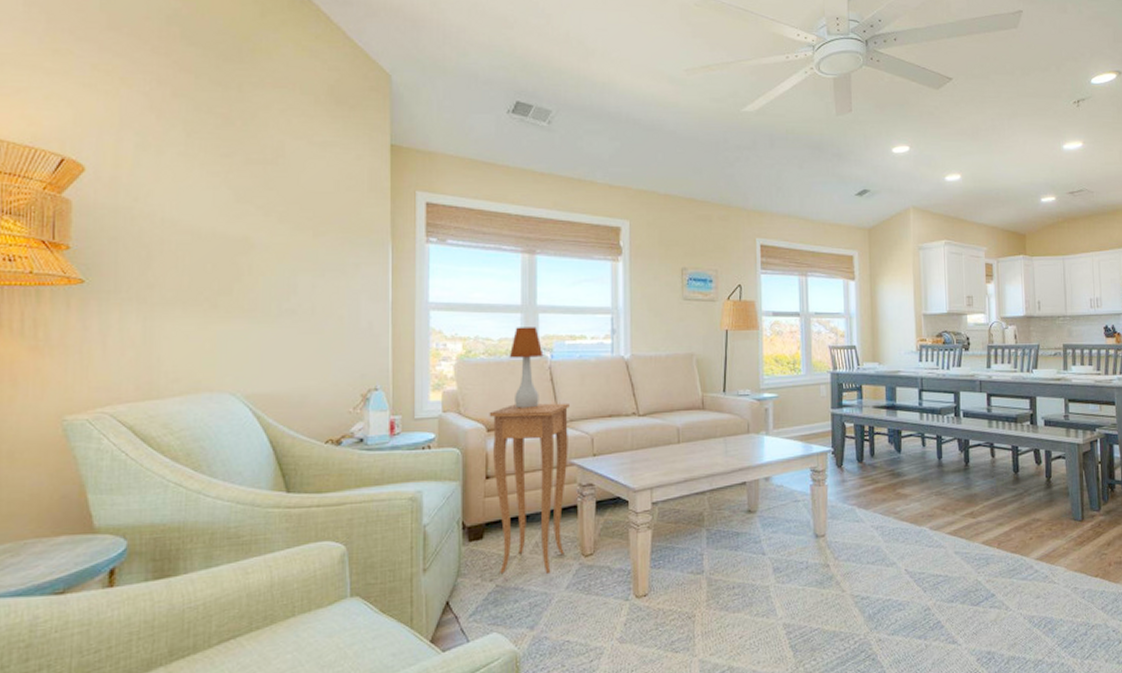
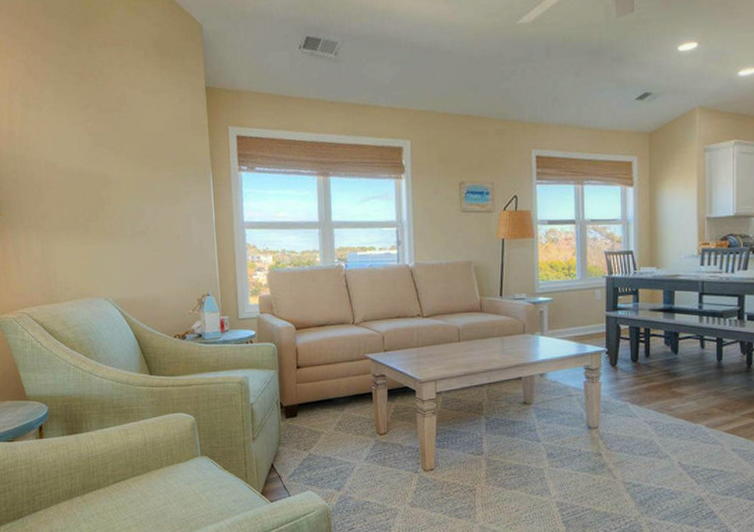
side table: present [489,403,570,573] -> none [296,306,363,447]
table lamp: present [509,327,544,409] -> none [310,240,339,311]

